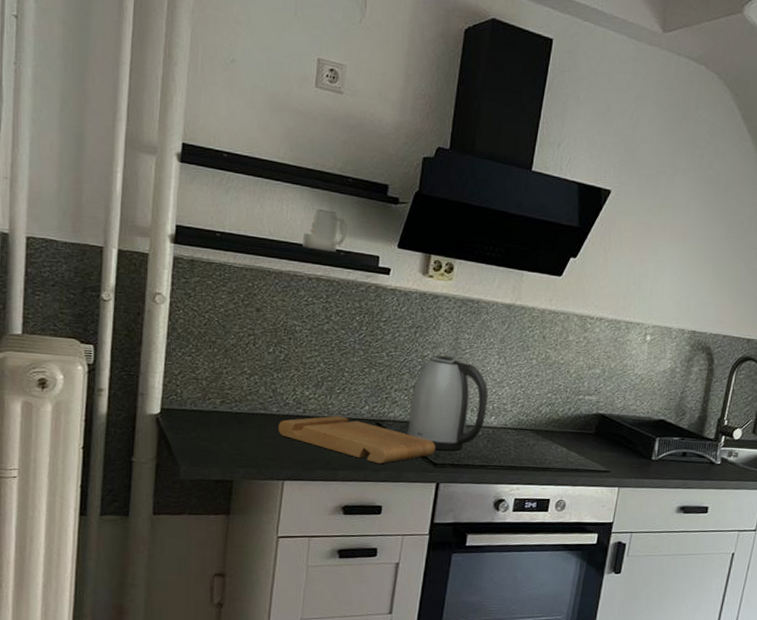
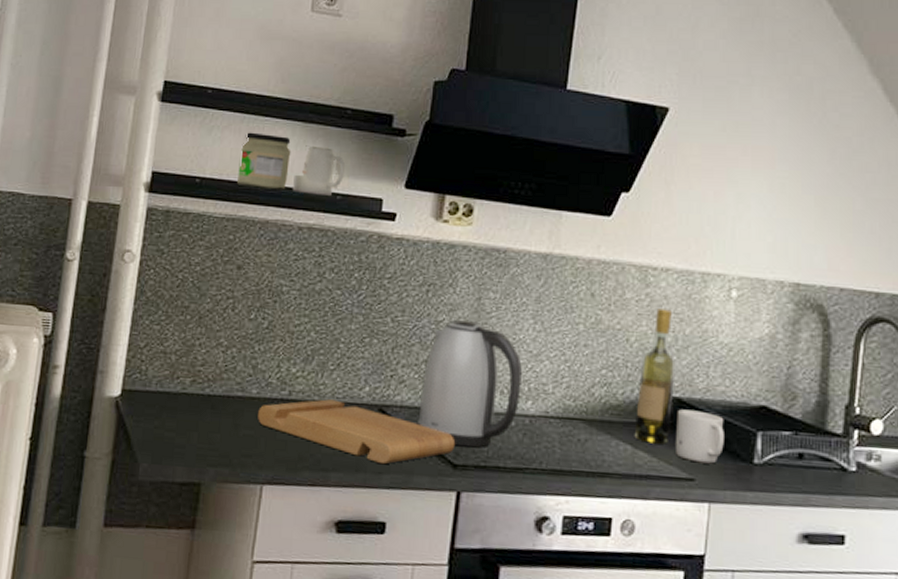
jar: none [253,194,299,246] -> present [236,132,290,190]
bottle: none [569,348,603,447] -> present [634,308,676,444]
mug: none [597,422,634,461] -> present [674,409,724,464]

